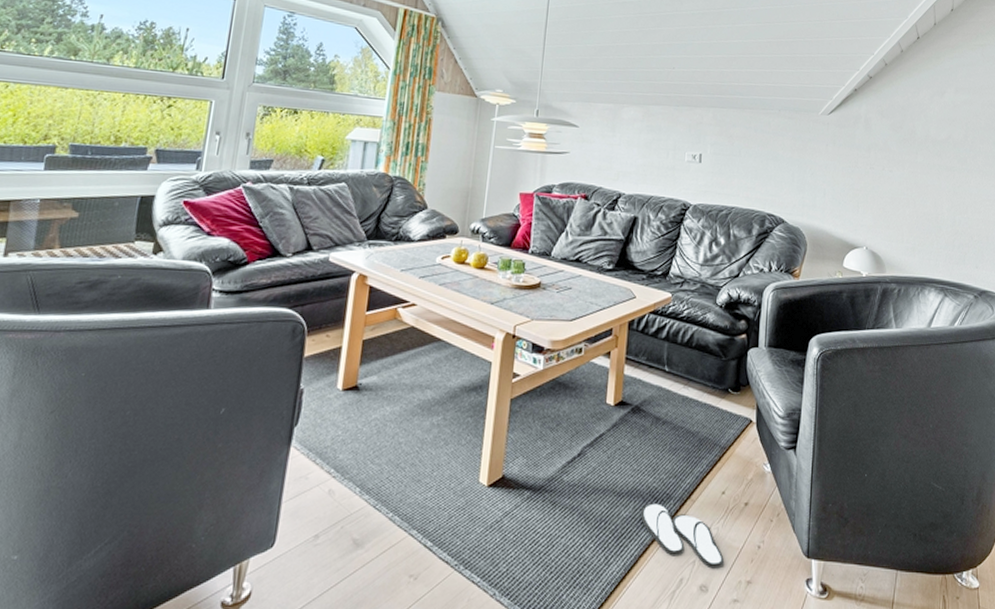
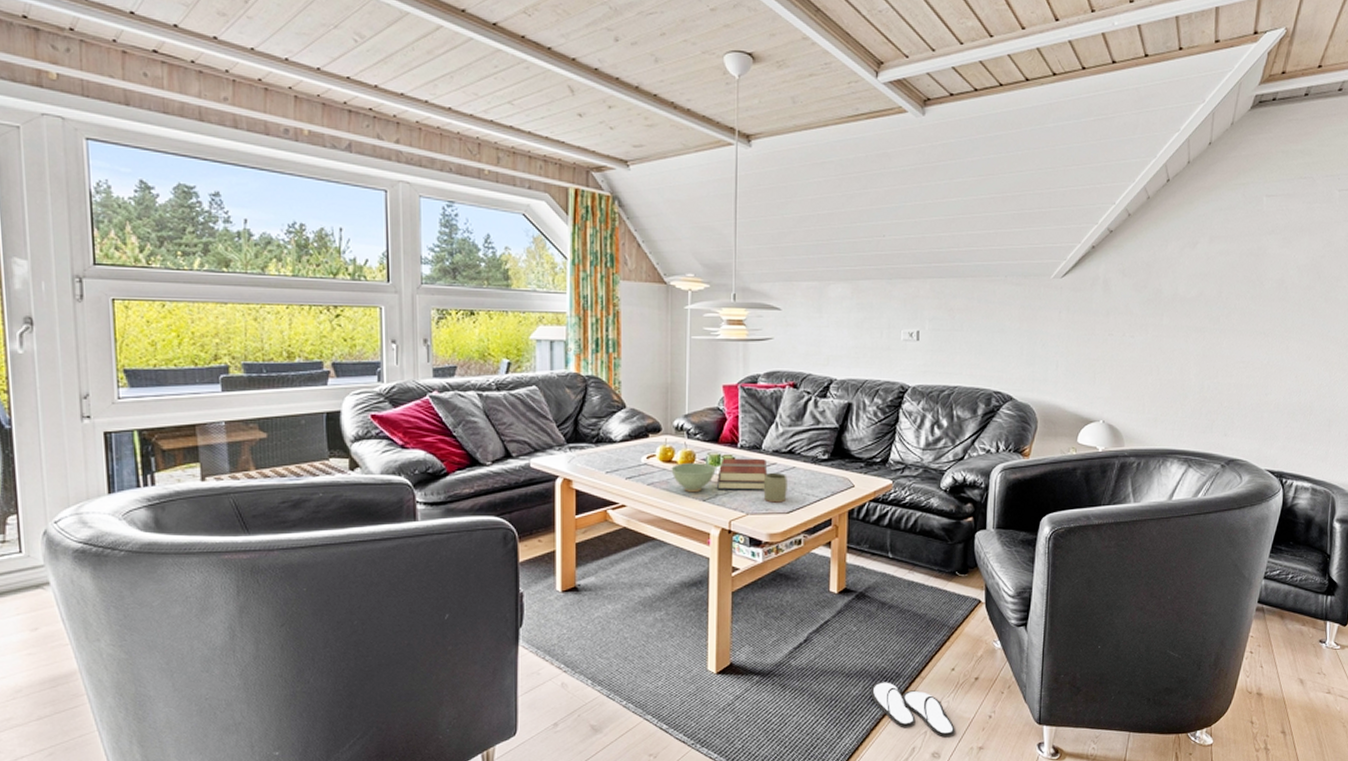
bowl: none [463,265,507,296] -> present [671,463,716,493]
books: none [506,262,555,297] -> present [717,458,768,490]
mug: none [549,279,573,310] -> present [763,472,787,503]

